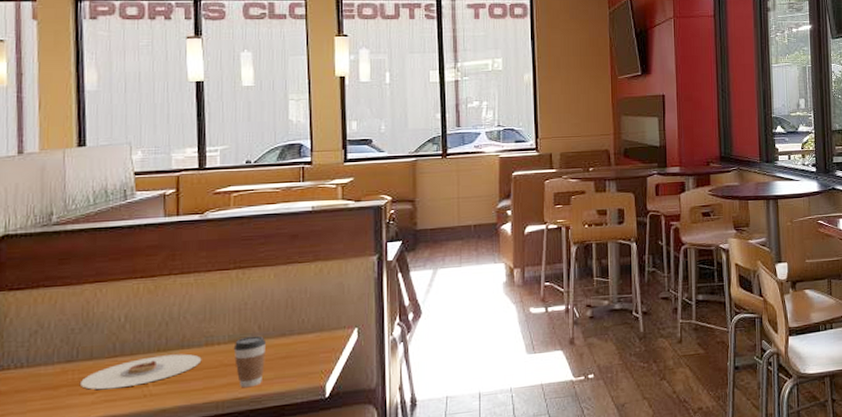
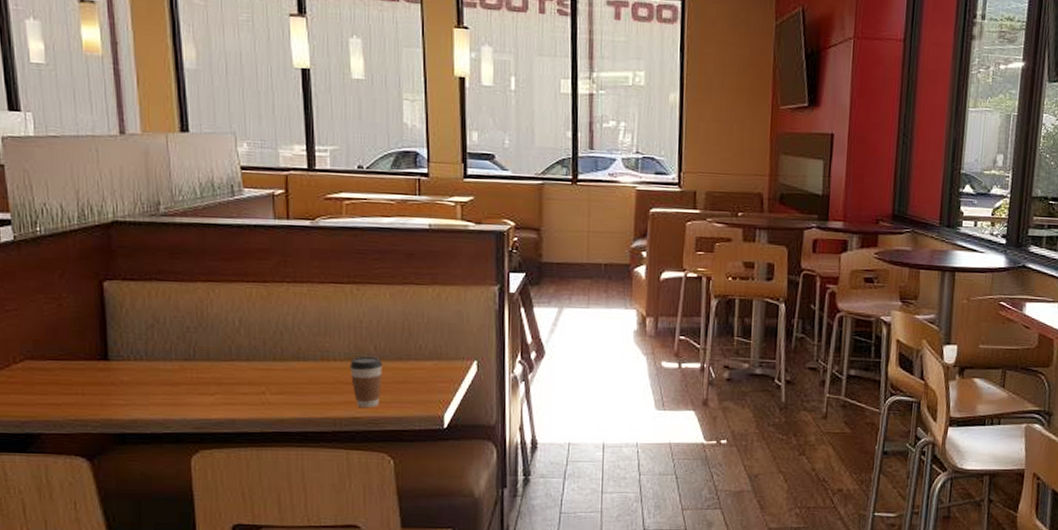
plate: present [81,354,202,390] -> none [199,365,318,393]

